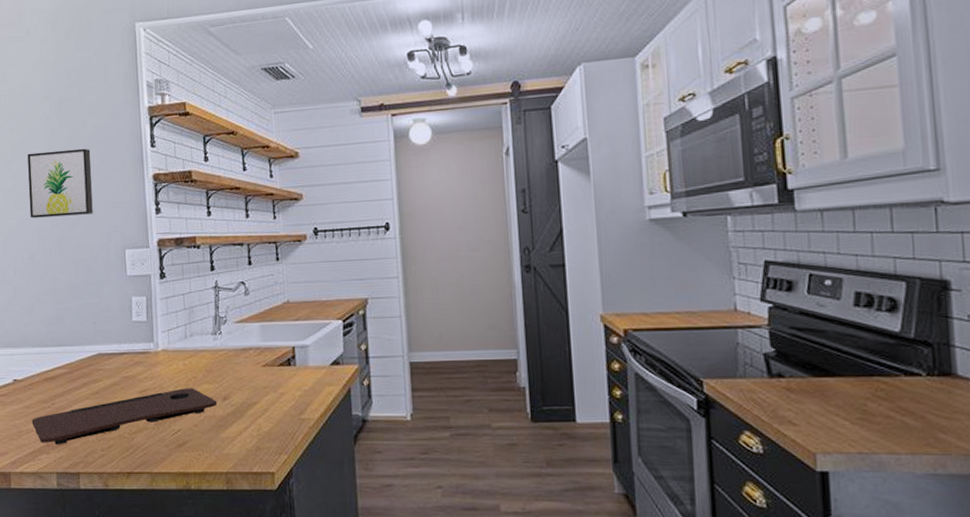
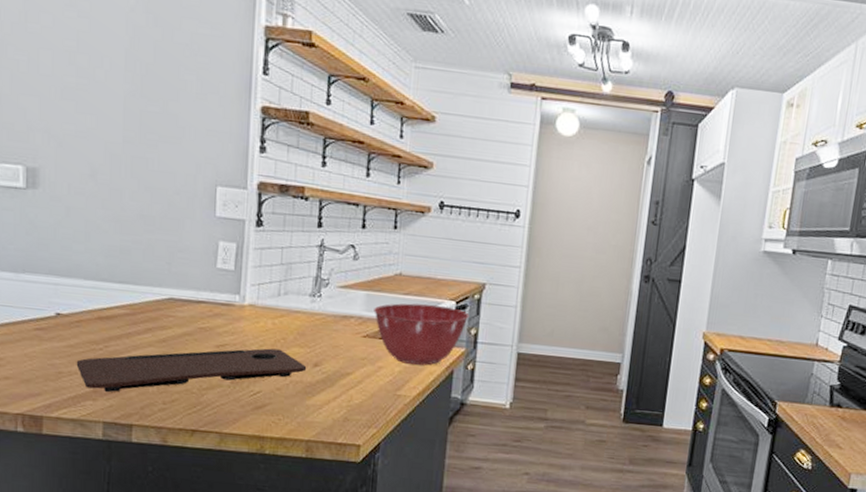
wall art: present [27,148,93,218] -> none [96,48,185,138]
mixing bowl: none [269,326,357,387] -> present [374,303,469,366]

